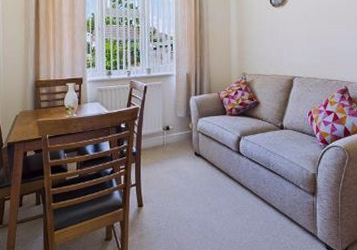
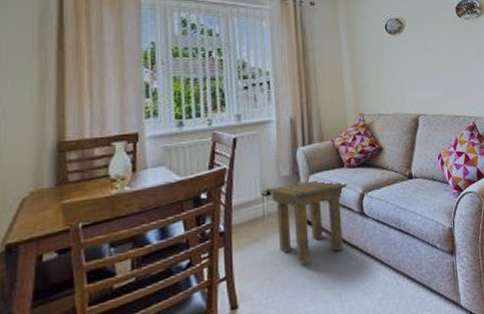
side table: none [167,122,229,182] -> present [267,180,348,262]

